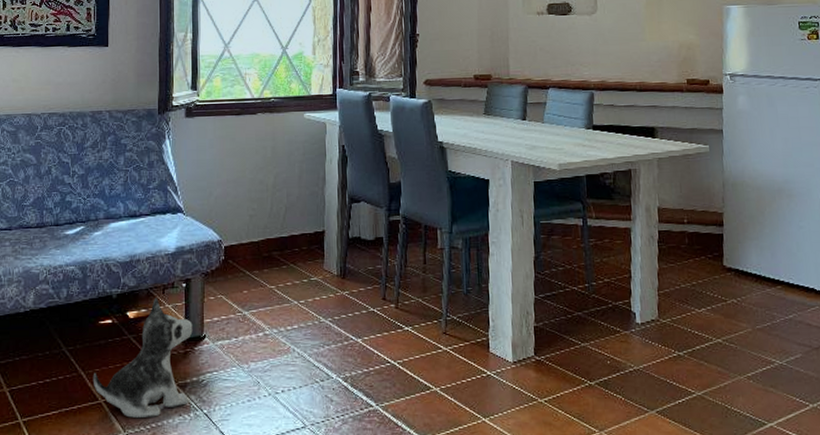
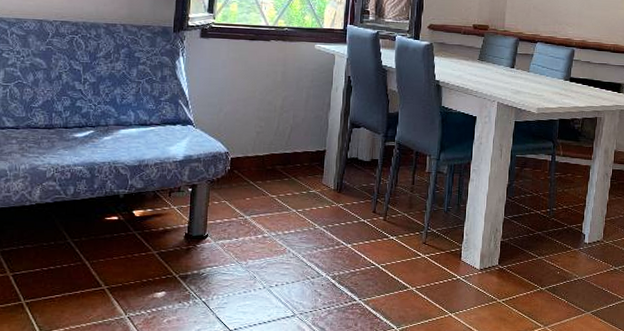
plush toy: present [93,298,193,419] -> none [97,199,196,304]

